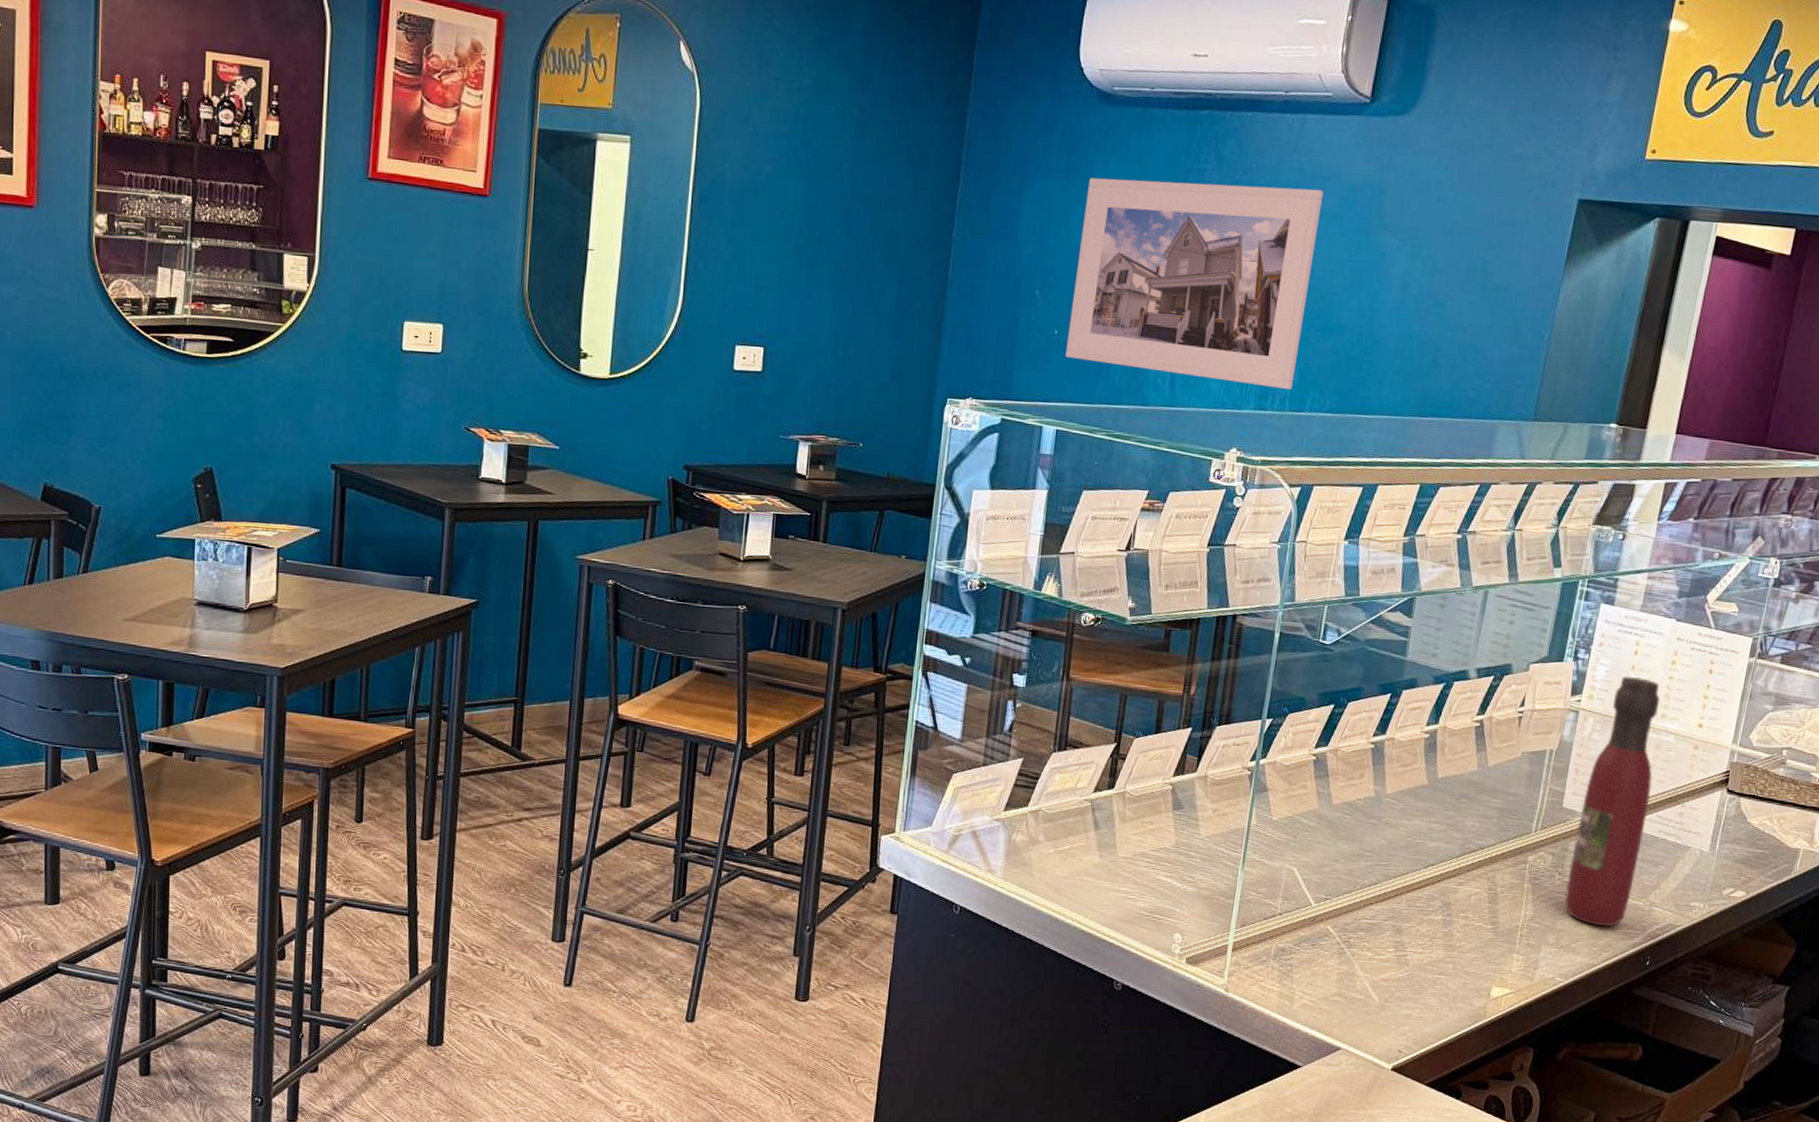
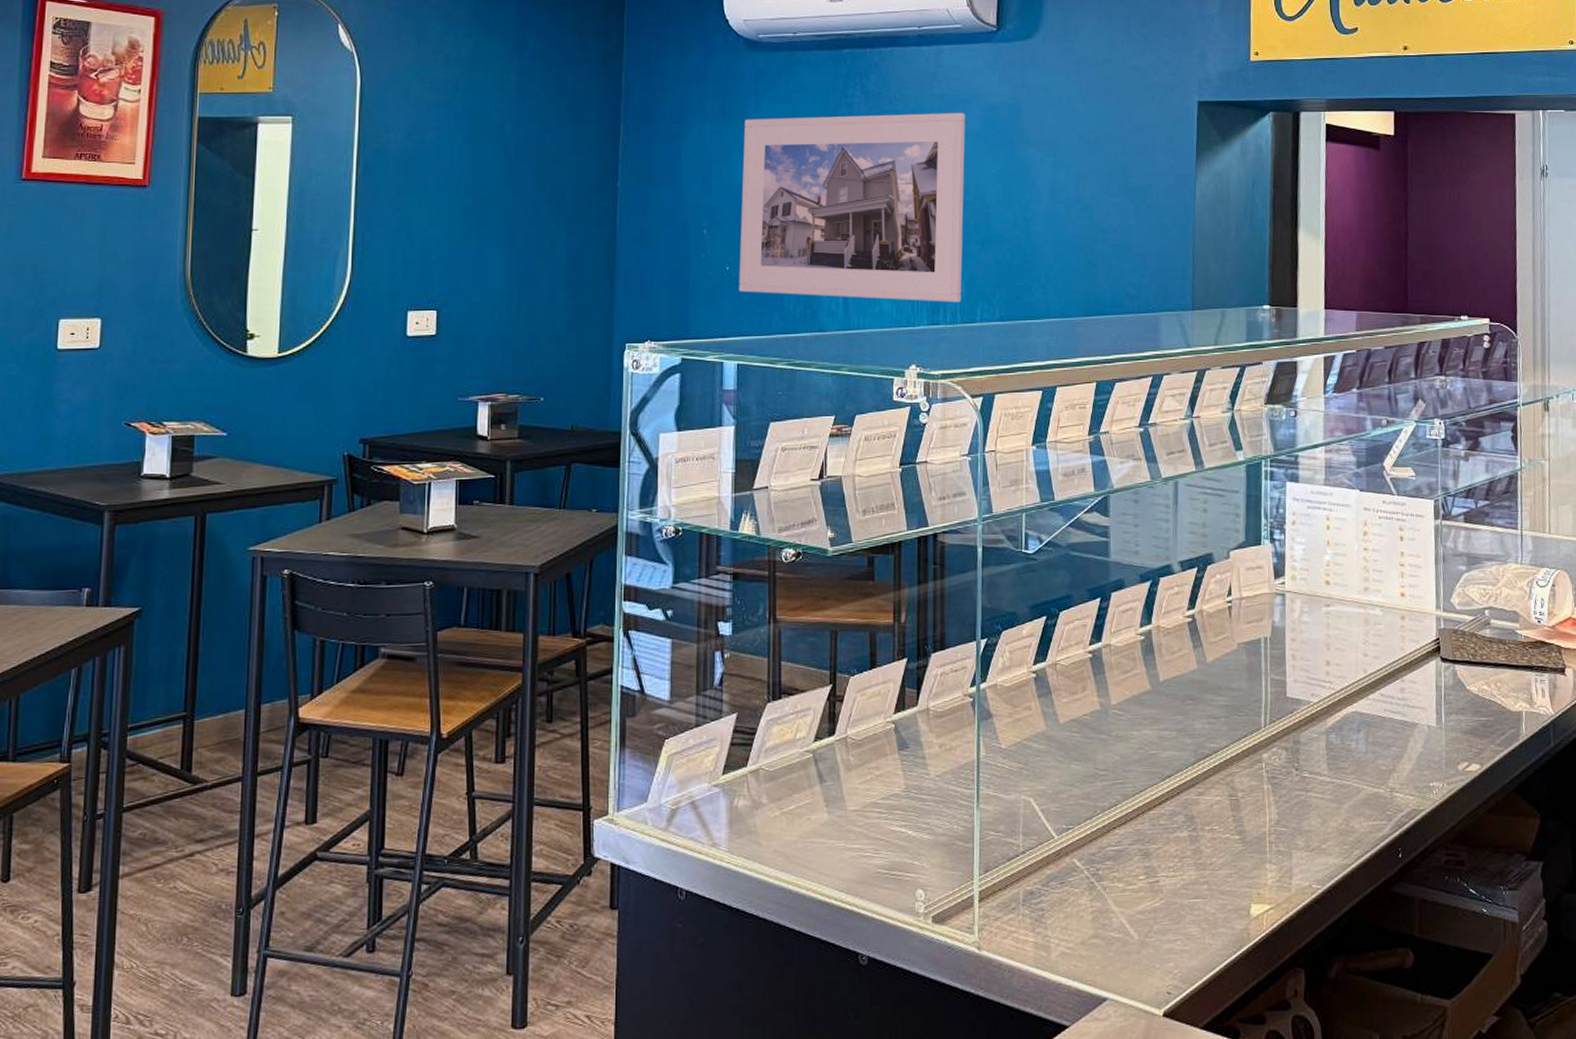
wine bottle: present [1564,676,1661,927] -> none [1304,551,1371,822]

